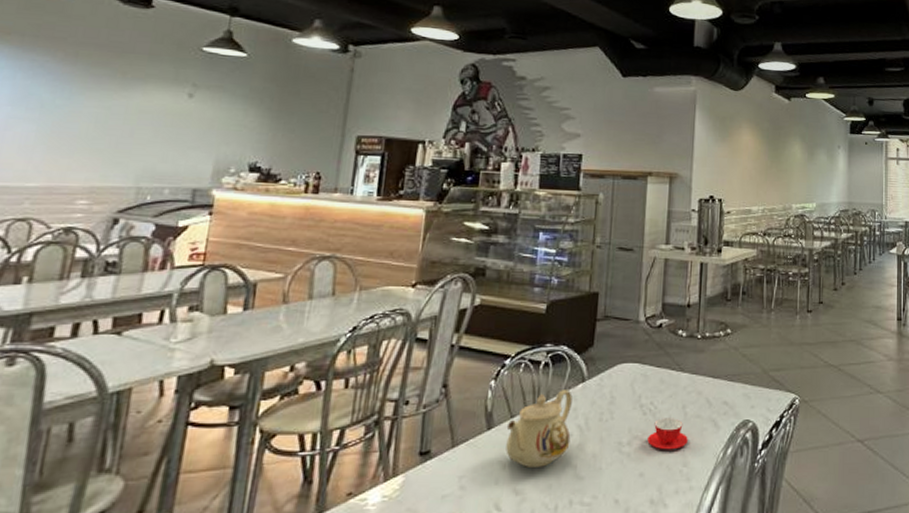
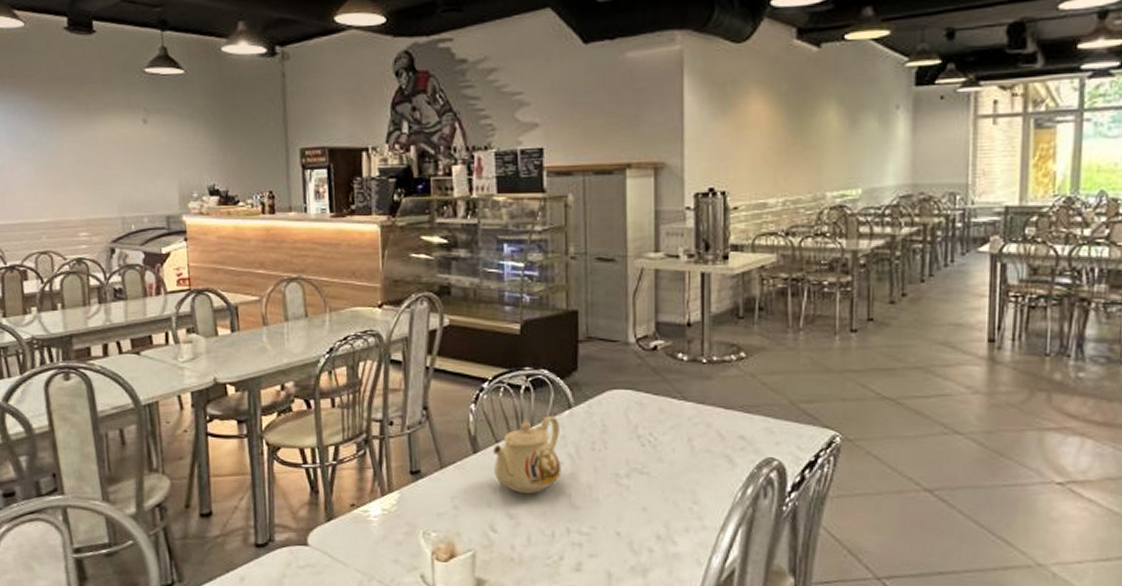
teacup: present [647,418,688,450] -> none [649,451,697,486]

